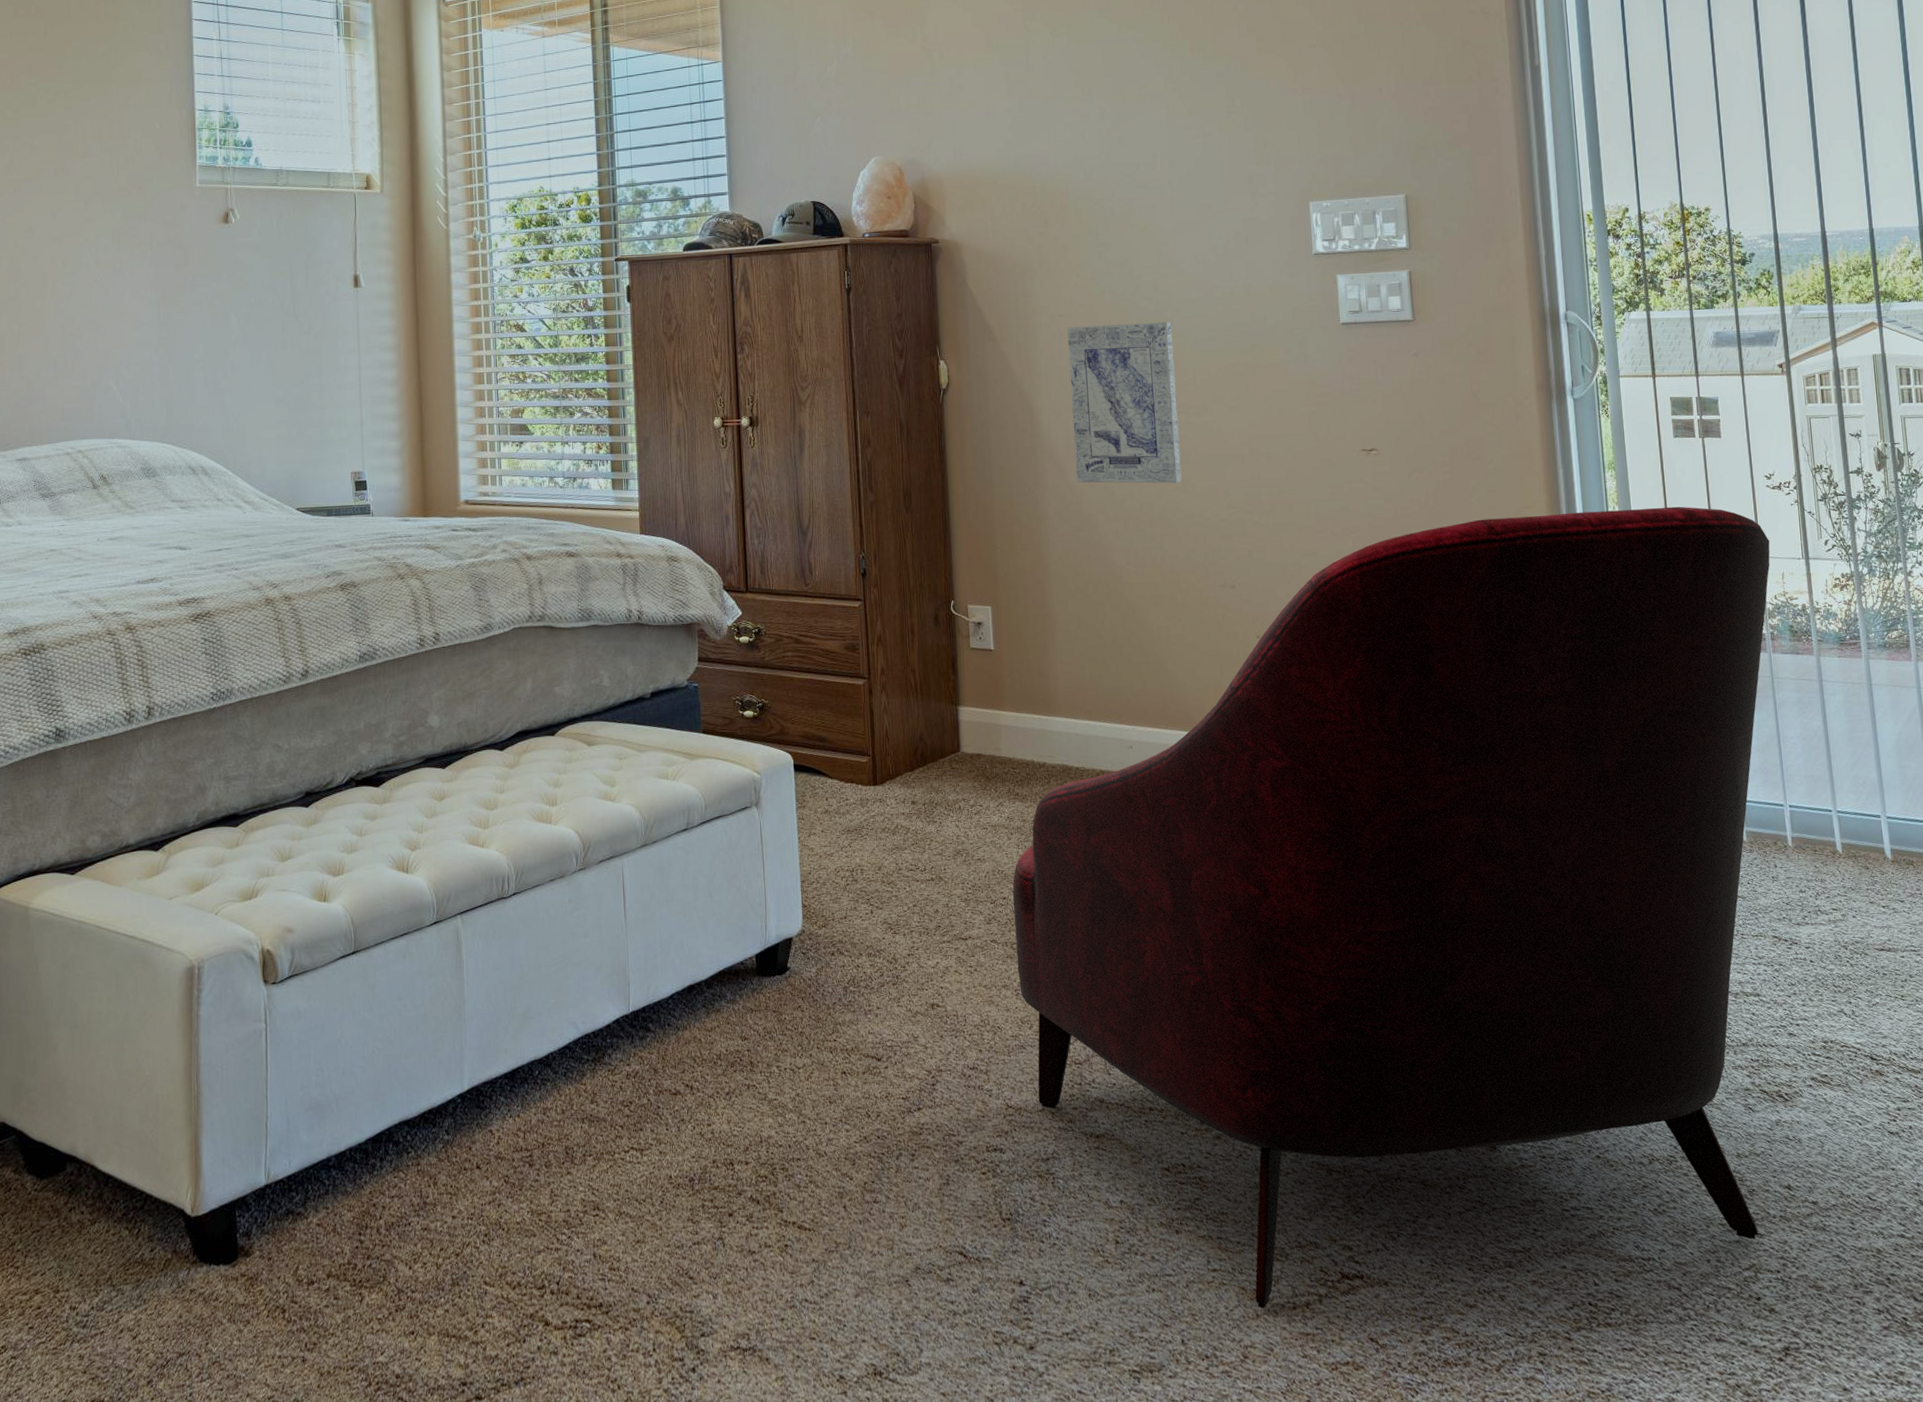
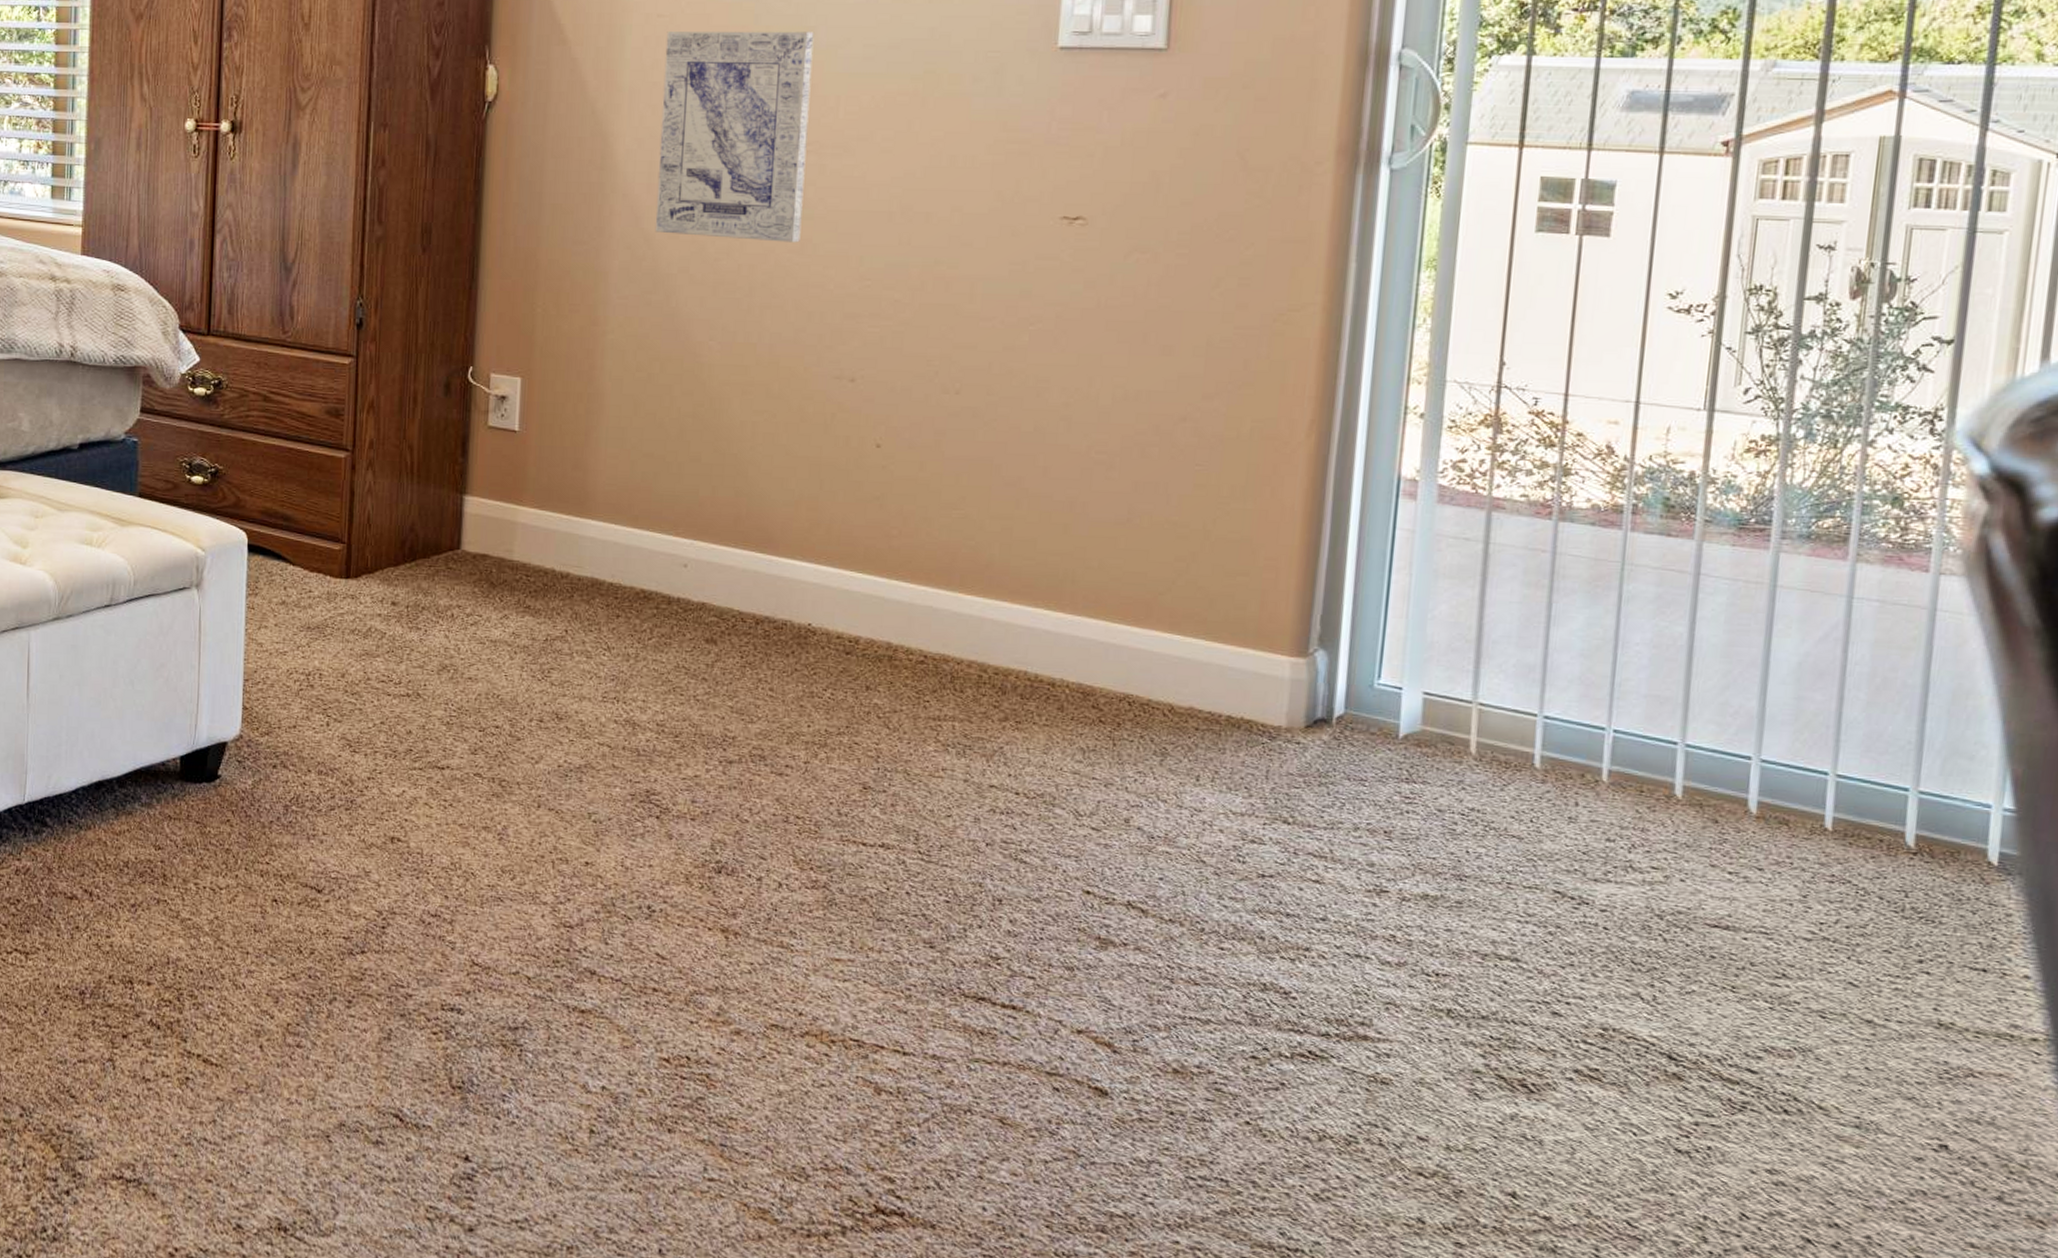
armchair: present [1012,506,1770,1309] -> none [504,320,1657,1249]

